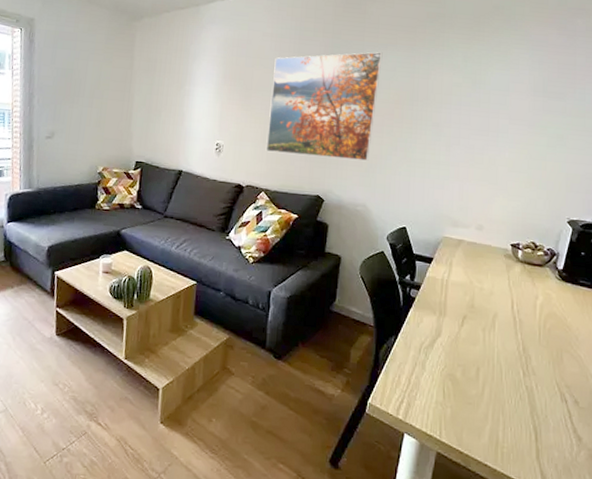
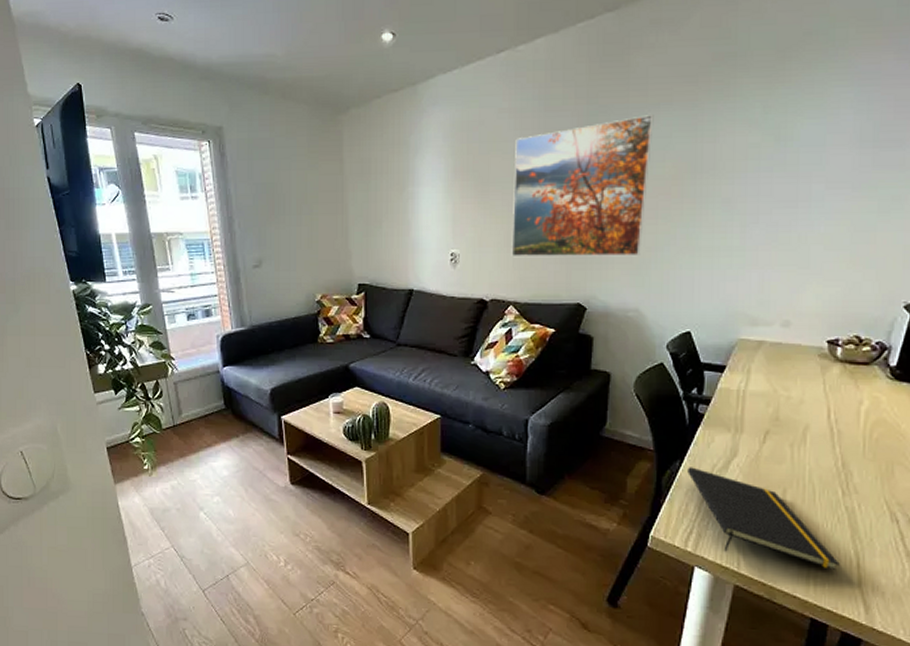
notepad: none [401,343,522,444] -> present [688,467,840,571]

